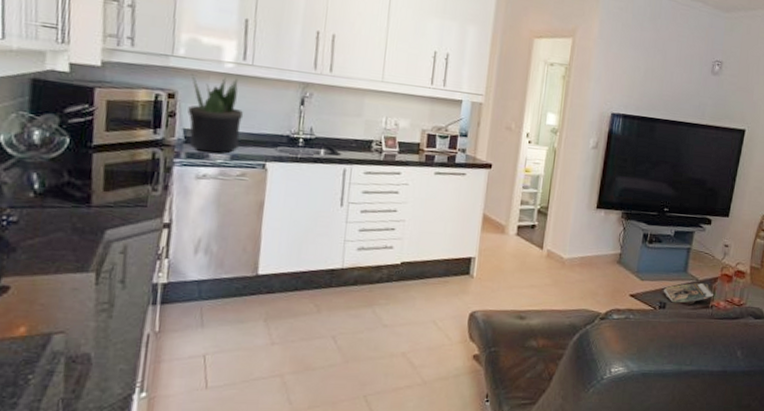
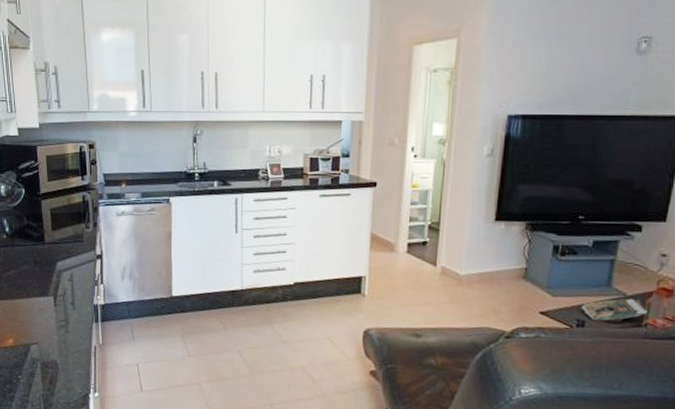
planter: present [187,73,244,153] -> none [104,124,148,192]

